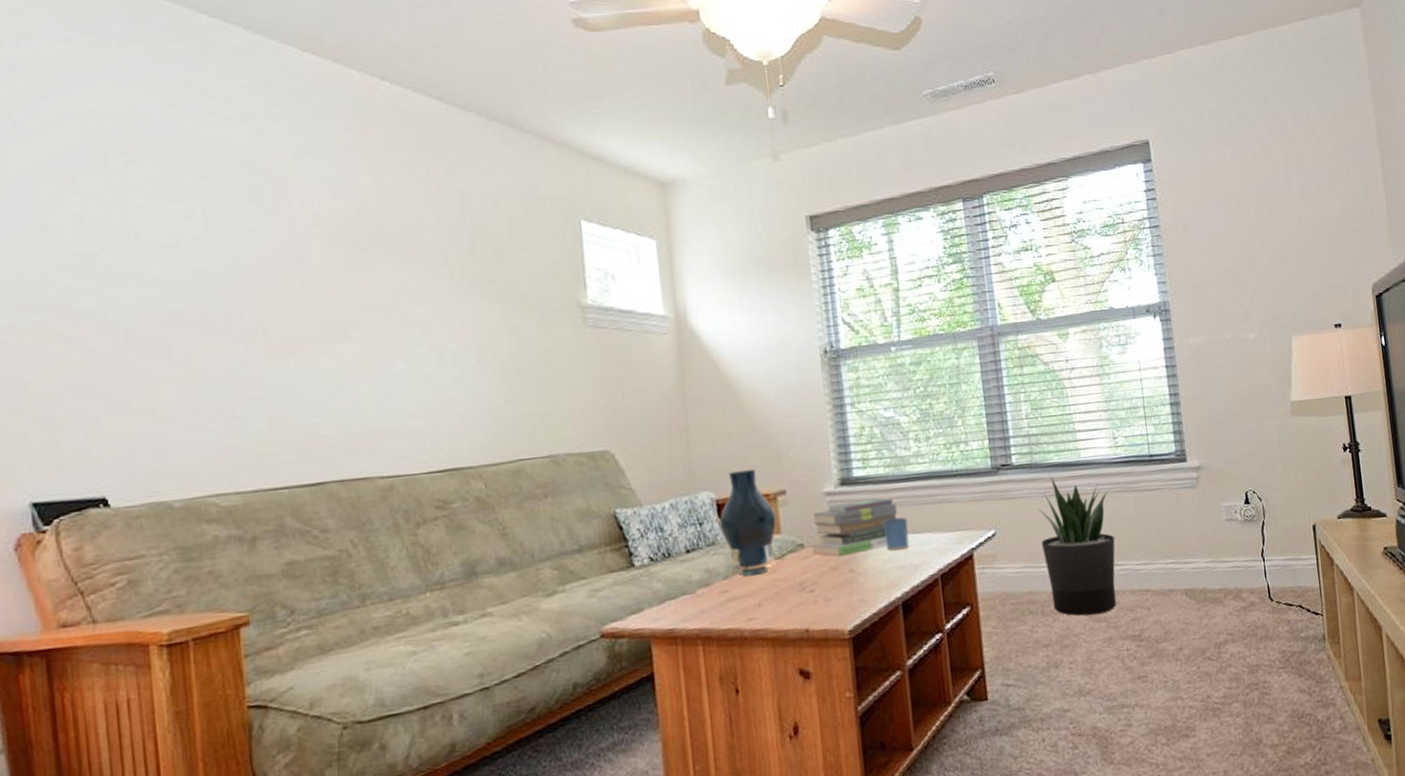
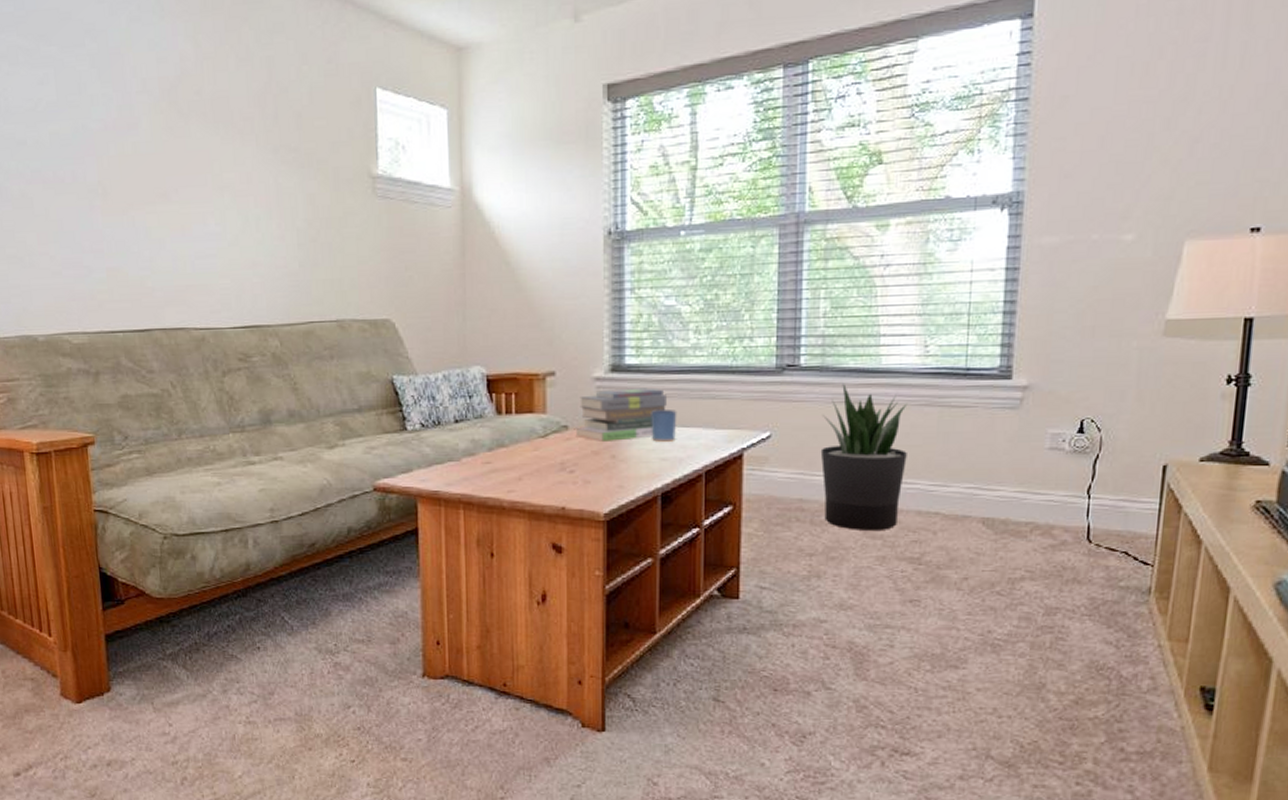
vase: present [719,469,777,577] -> none [488,349,543,452]

